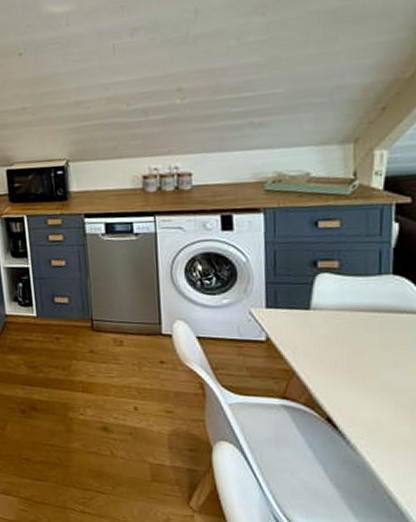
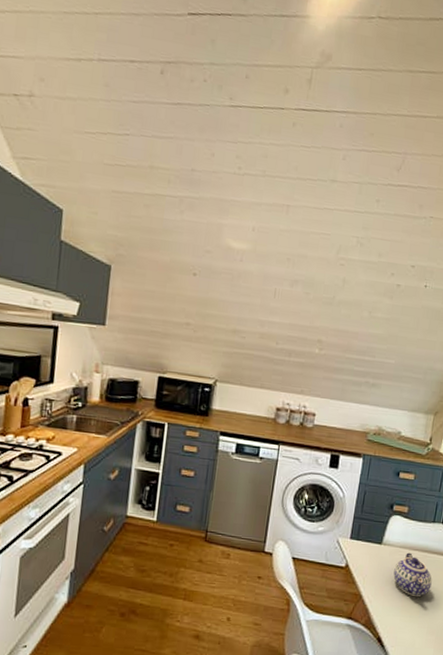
teapot: none [333,315,392,366] -> present [393,552,432,597]

